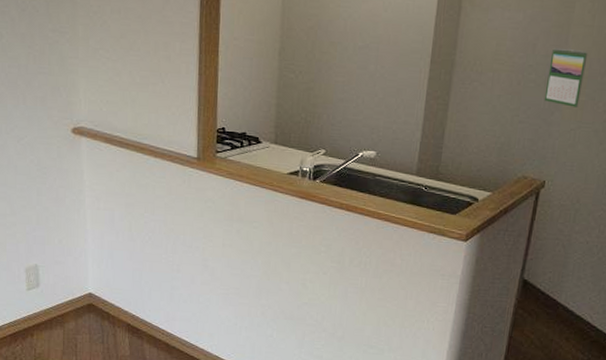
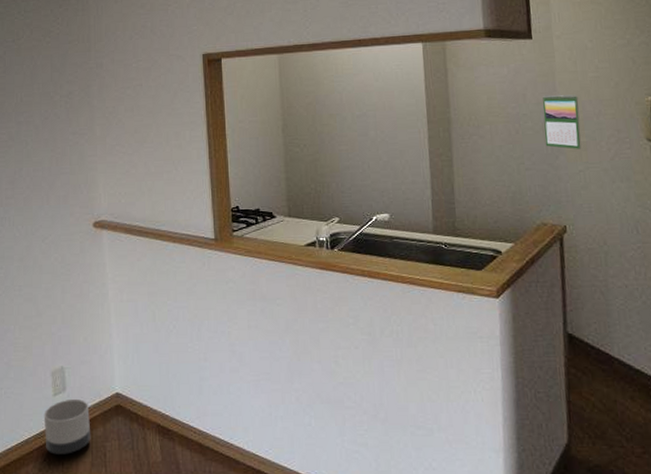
planter: none [17,294,63,343] -> present [43,398,91,455]

